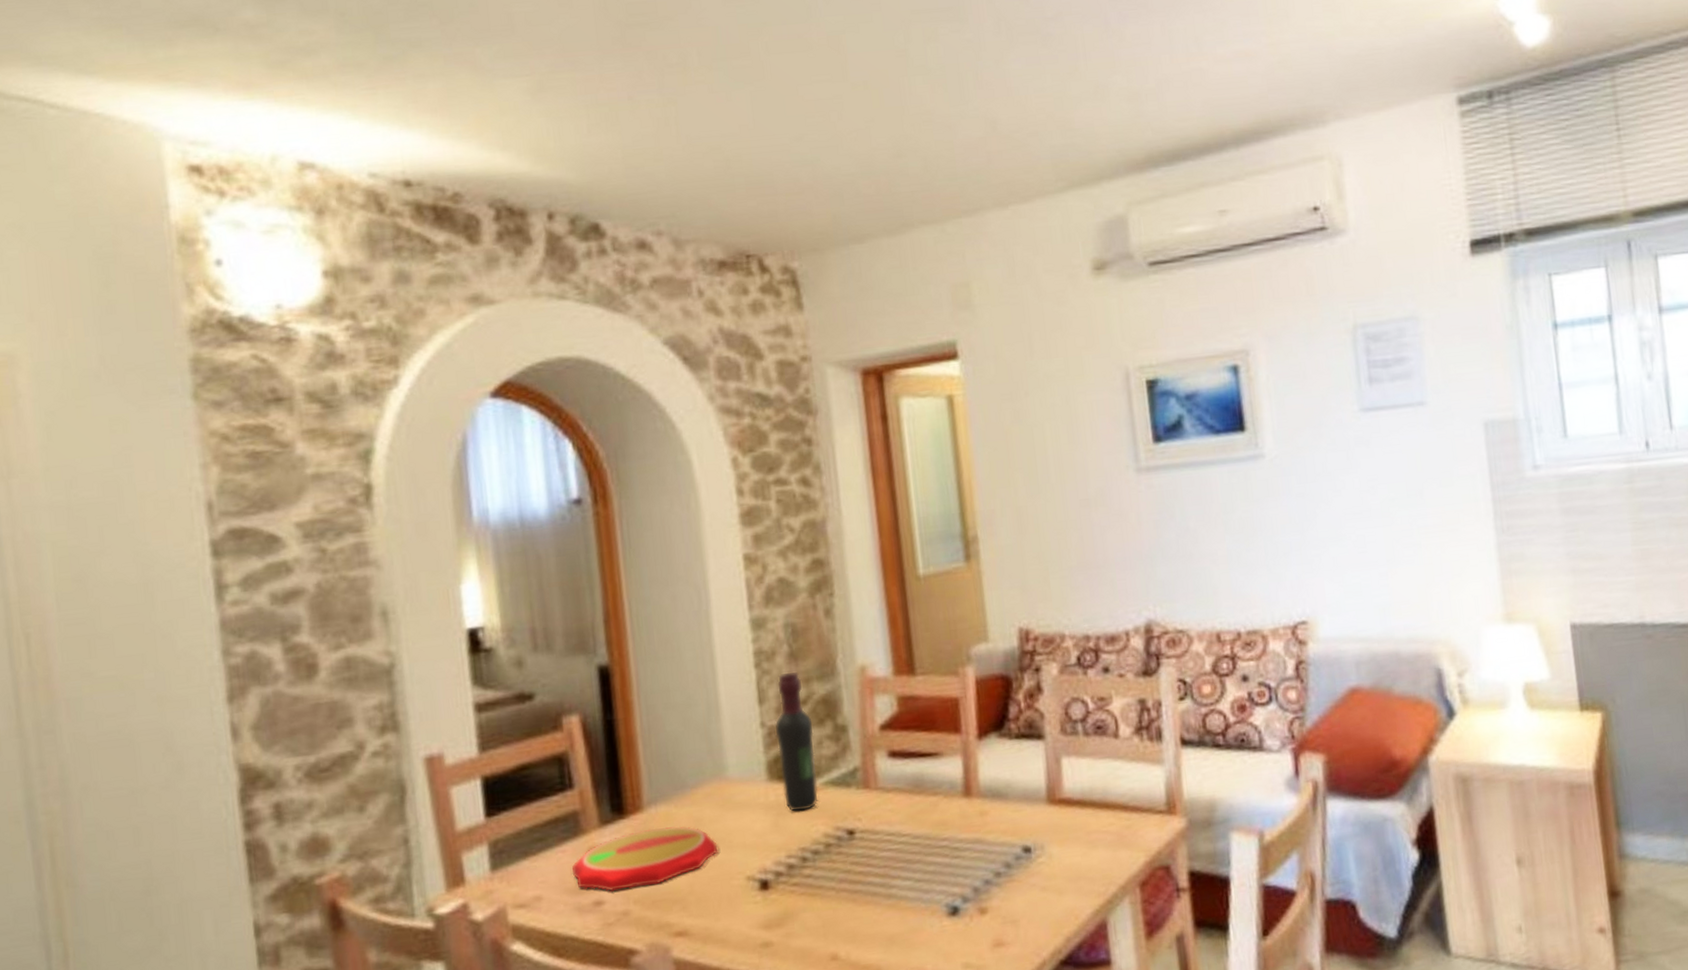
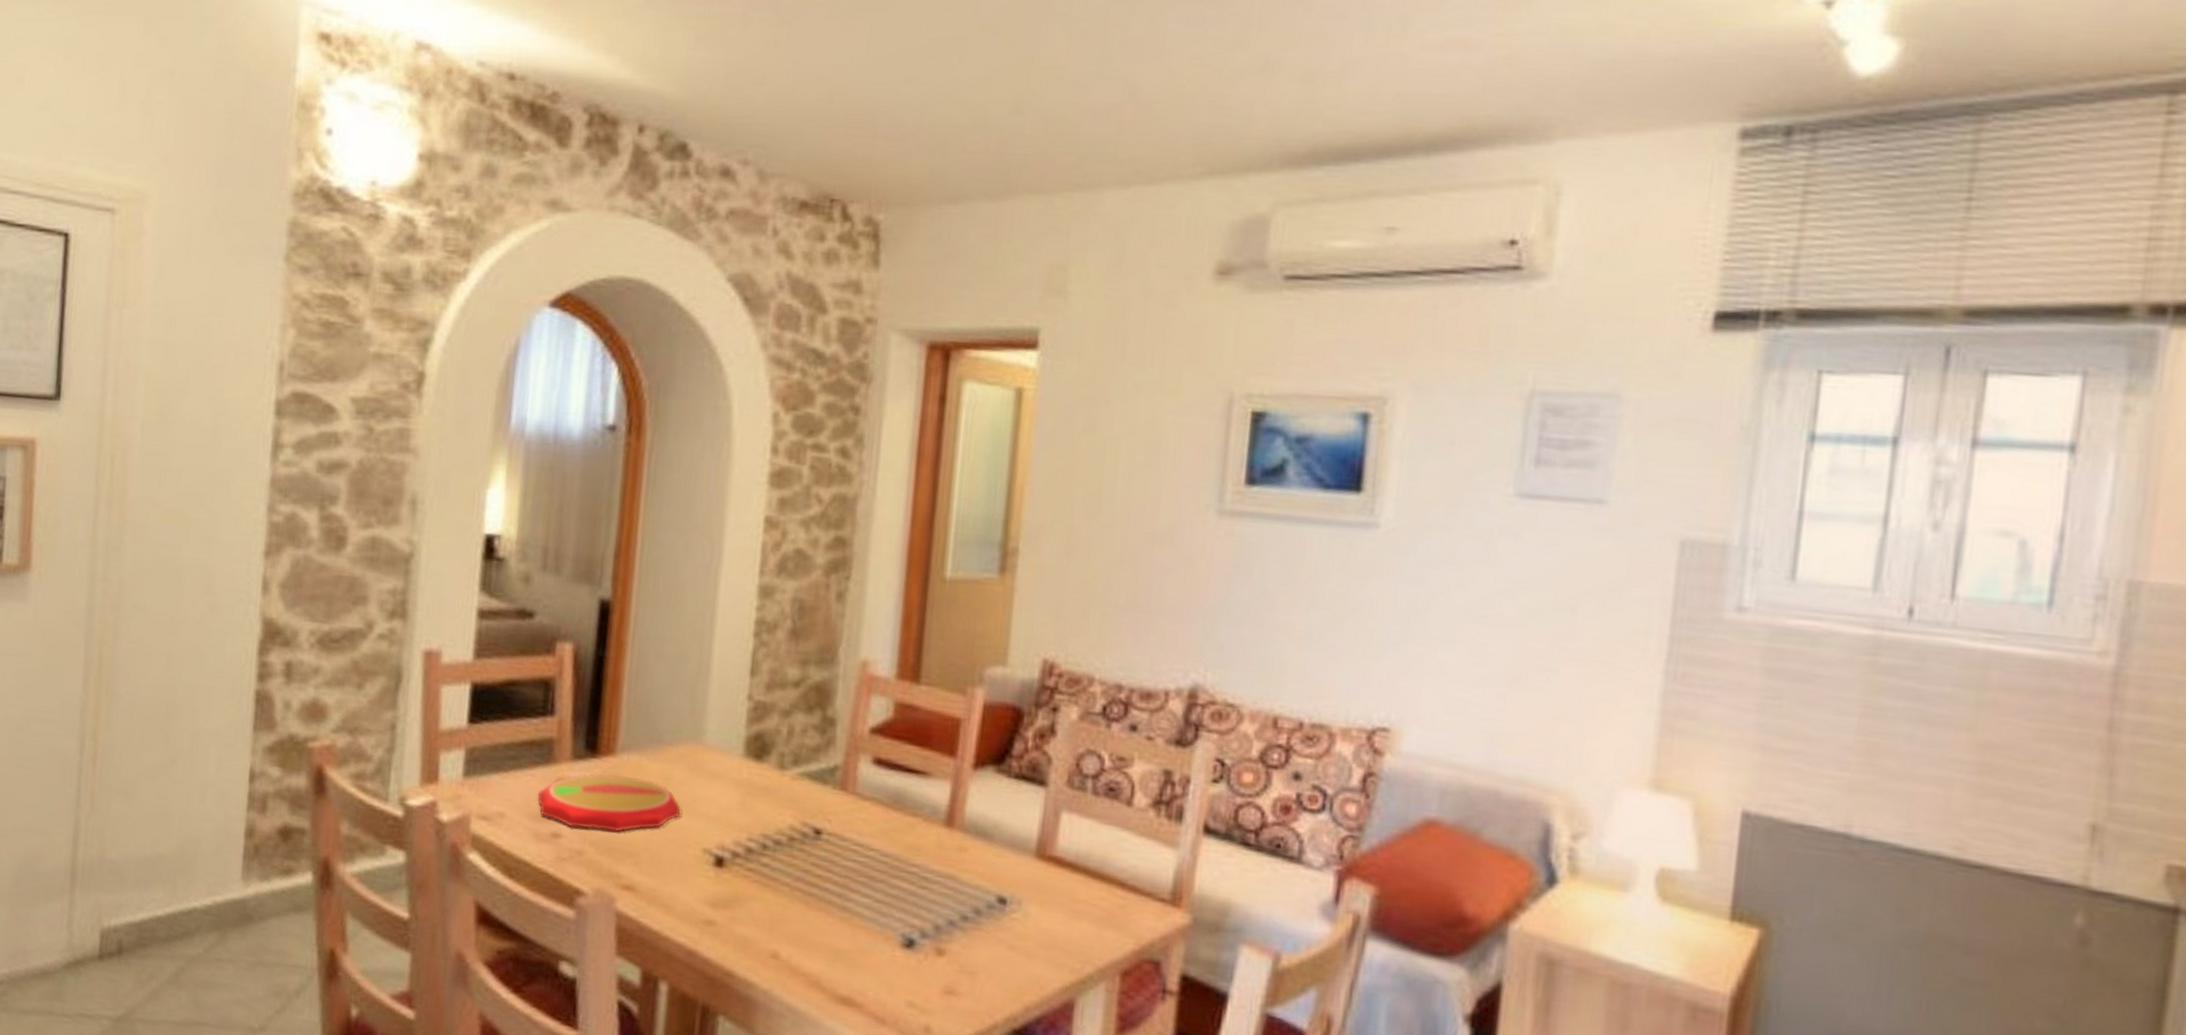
wine bottle: present [774,672,818,812] -> none [757,650,801,797]

